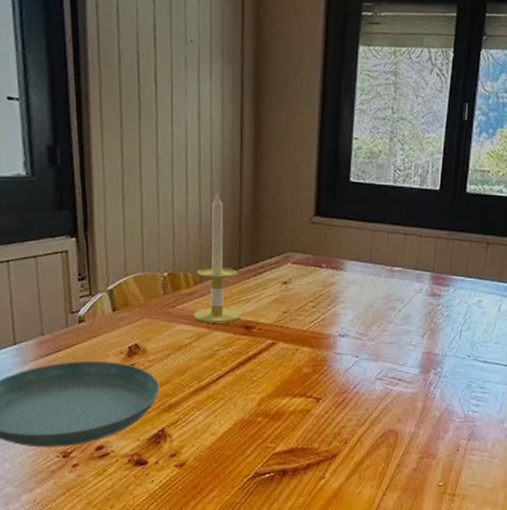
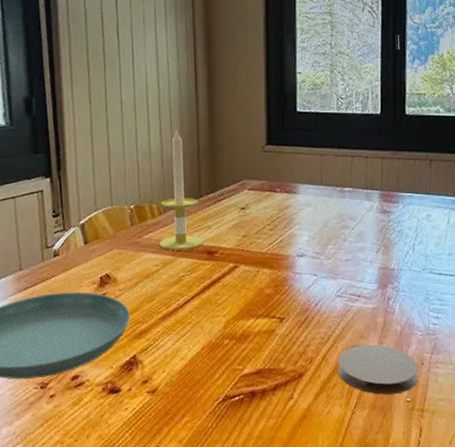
coaster: none [372,428,454,479] -> present [338,344,419,395]

